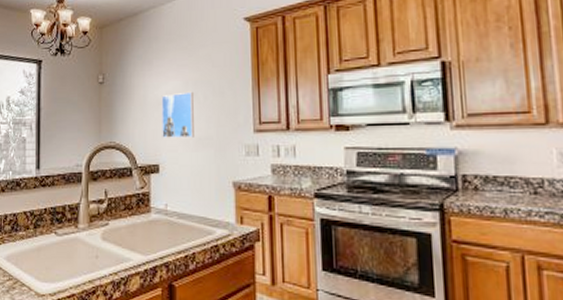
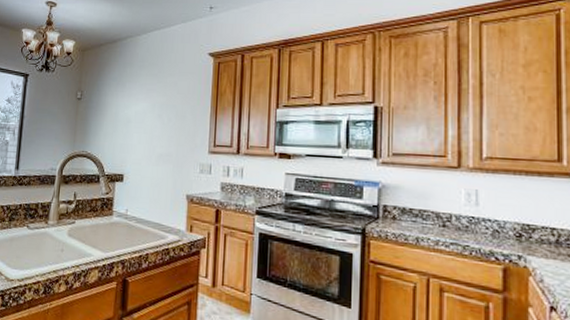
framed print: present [161,91,194,138] -> none [128,113,159,153]

